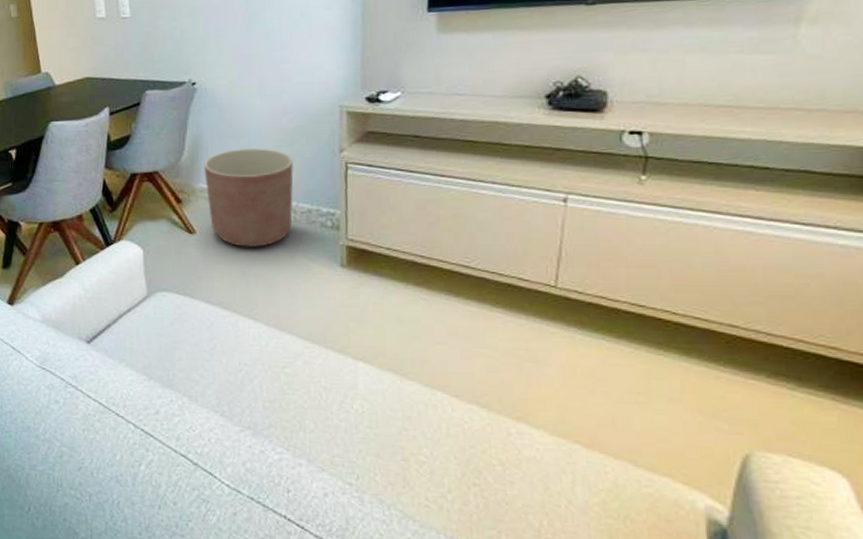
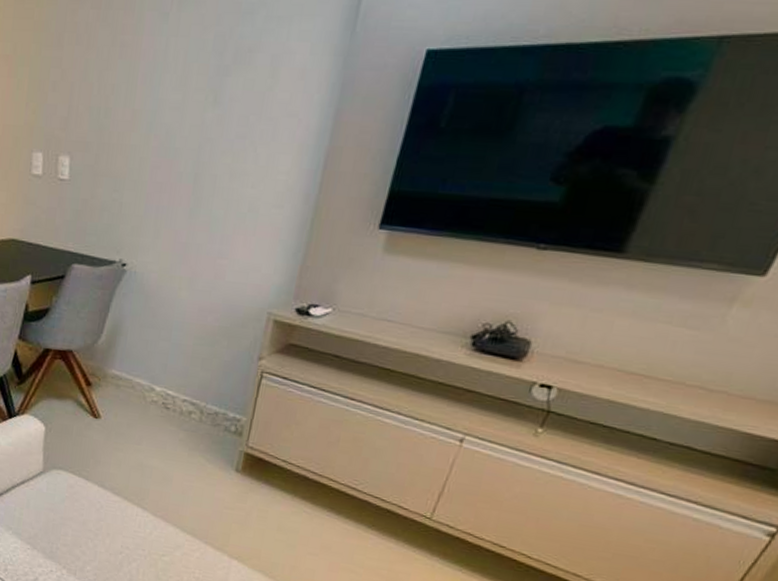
planter: present [204,148,294,247] -> none [117,340,210,441]

